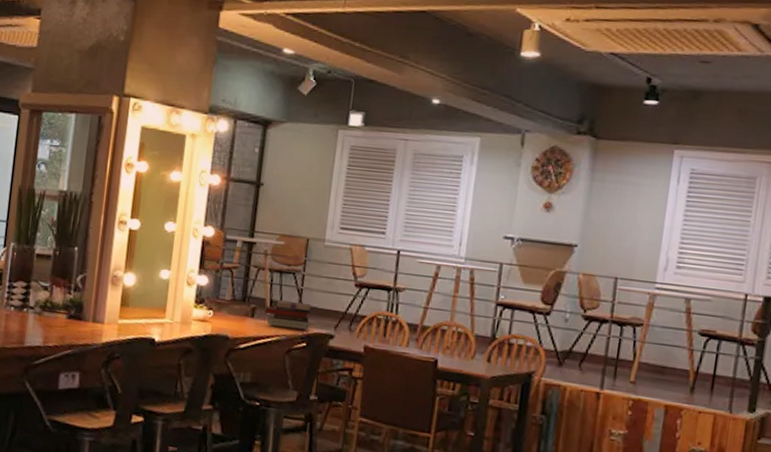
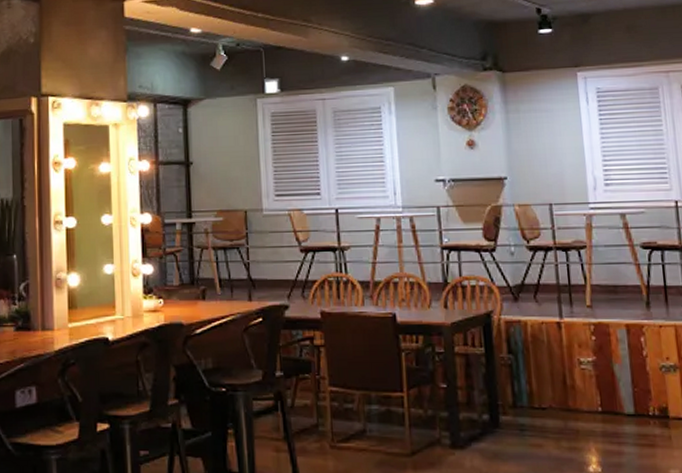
books: present [265,299,311,331] -> none [215,276,263,306]

